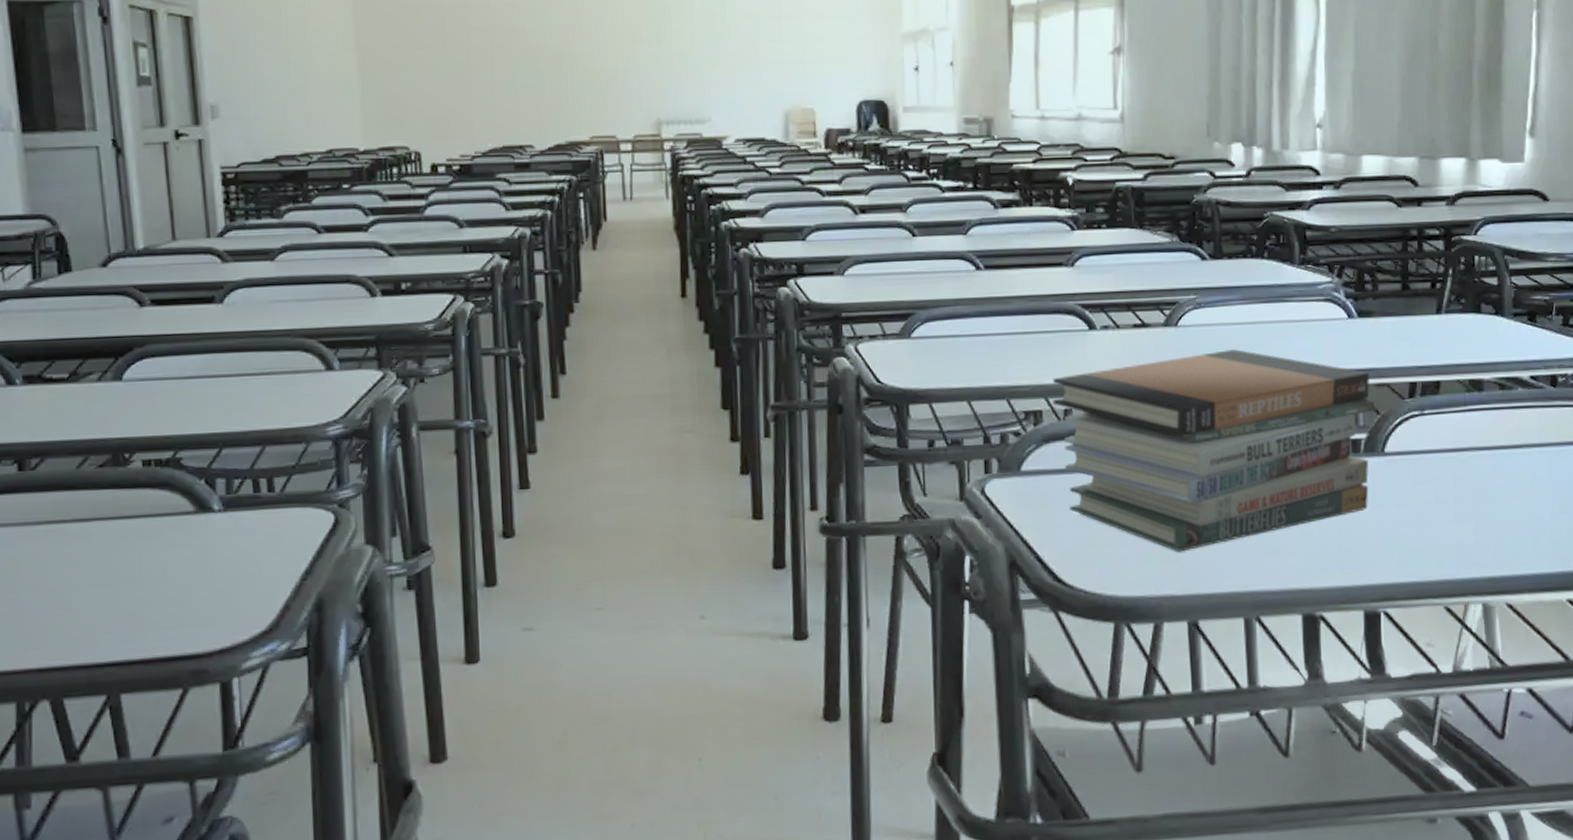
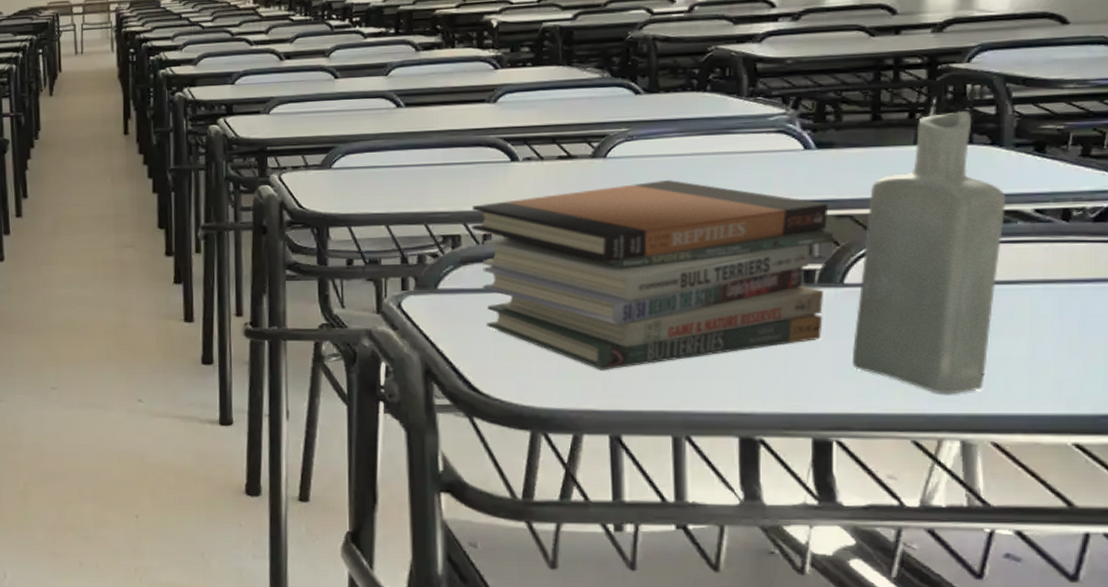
bottle: none [1393,282,1508,559] -> present [851,111,1005,395]

